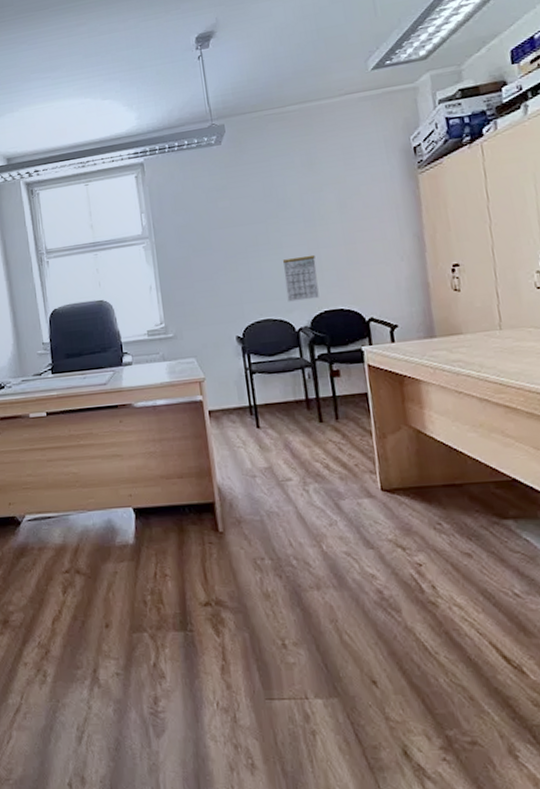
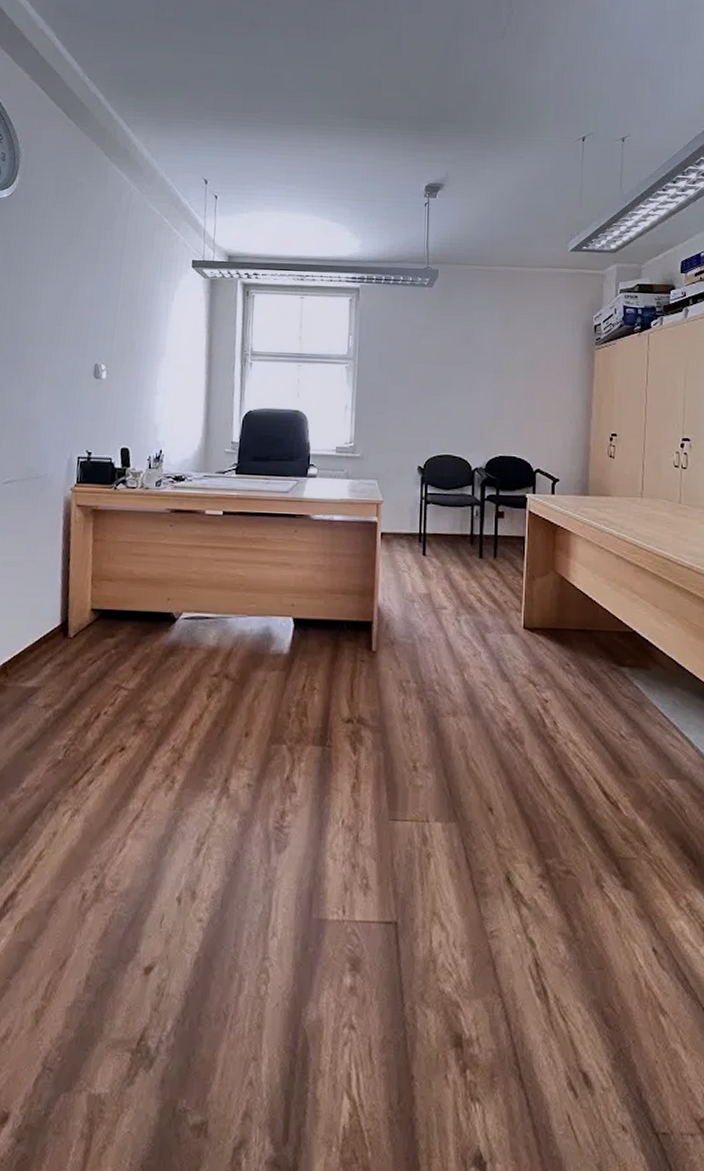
calendar: present [282,254,319,302] -> none [469,403,499,444]

